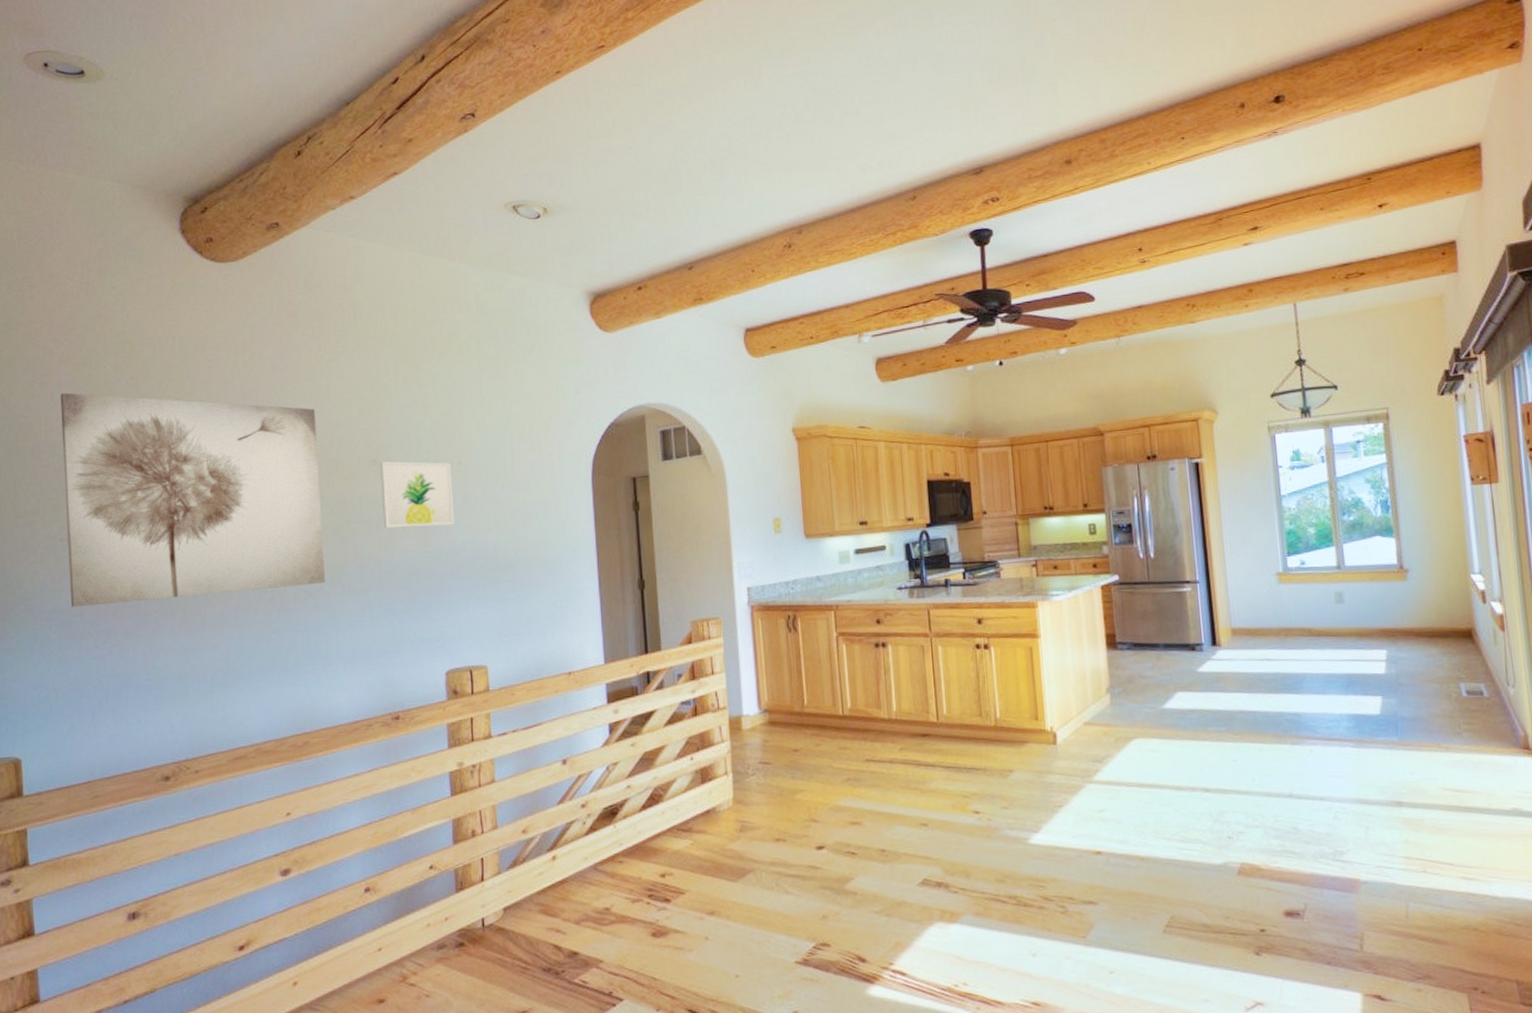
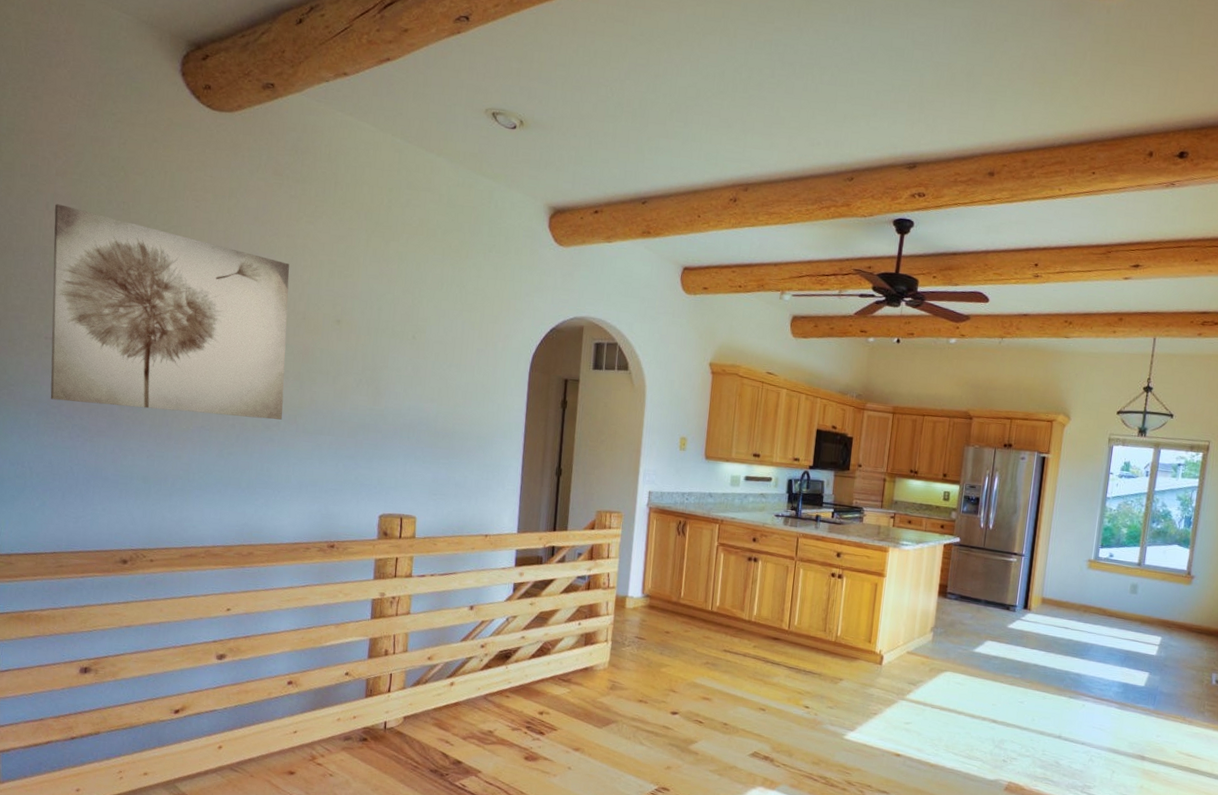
wall art: present [380,461,455,528] -> none [340,323,406,391]

